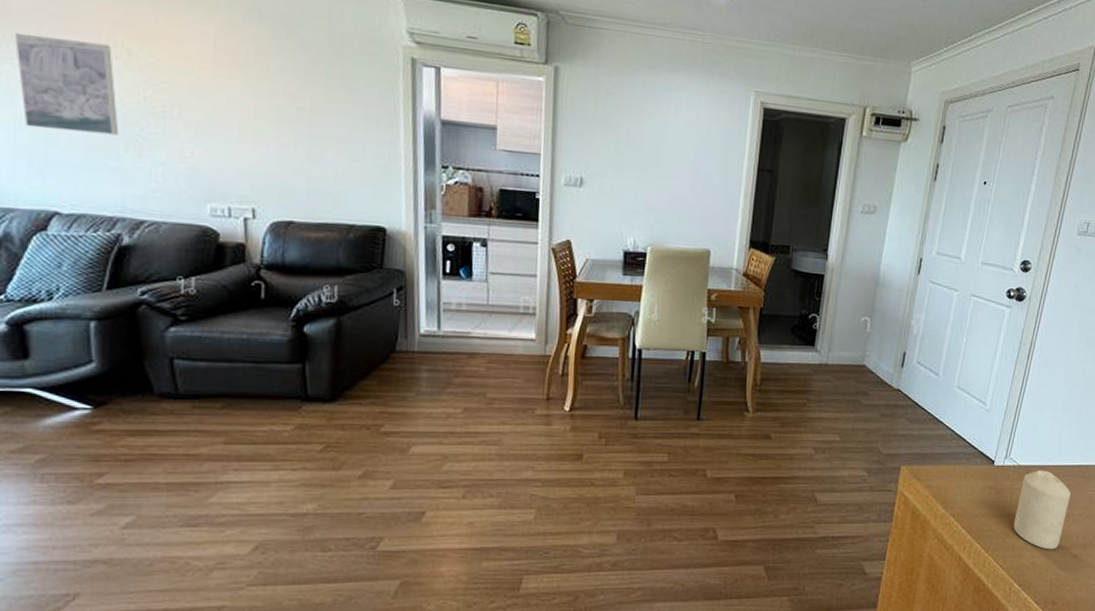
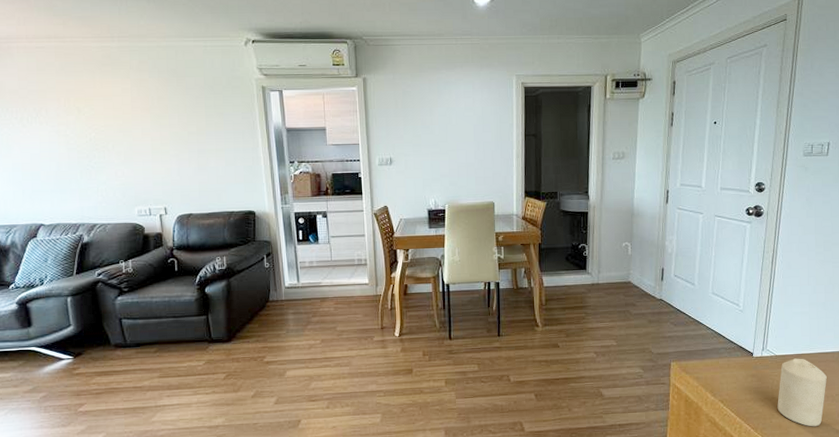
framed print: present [15,32,119,135] -> none [9,106,76,168]

